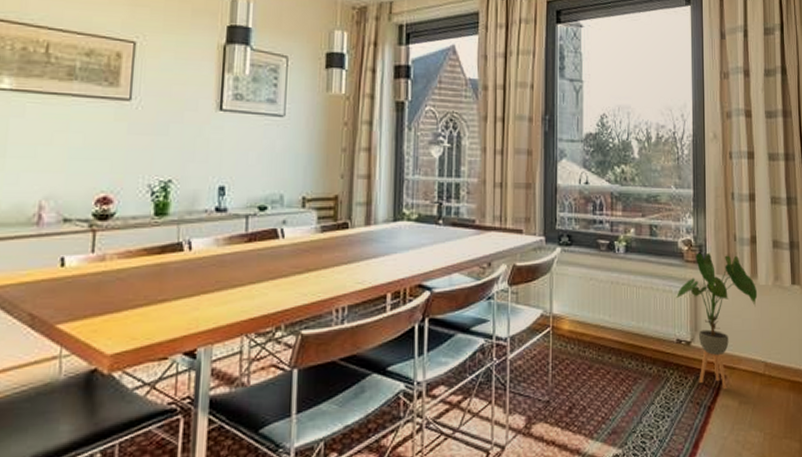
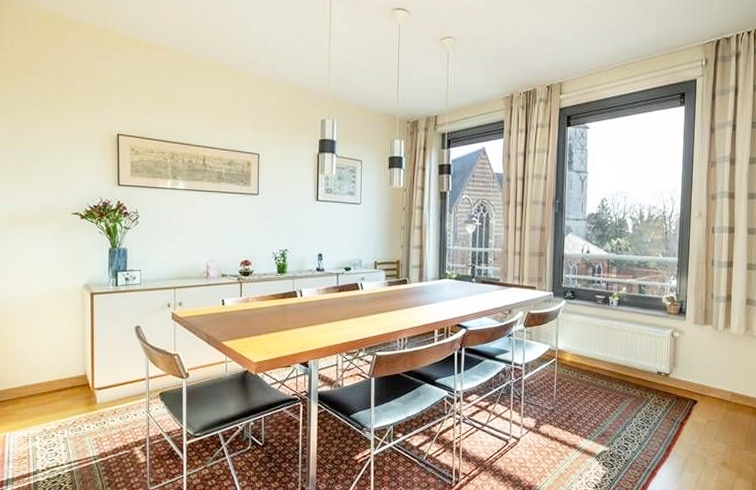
house plant: present [675,252,758,390] -> none [658,307,730,411]

